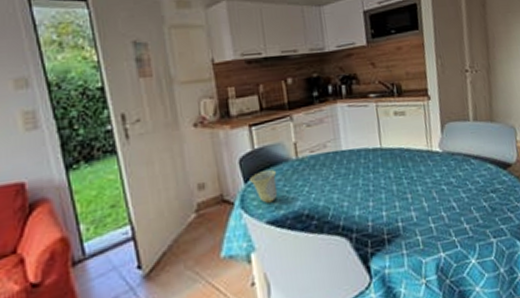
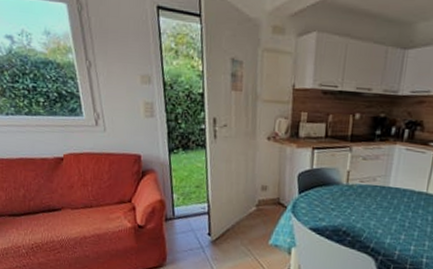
cup: present [250,170,278,203] -> none [303,187,328,214]

